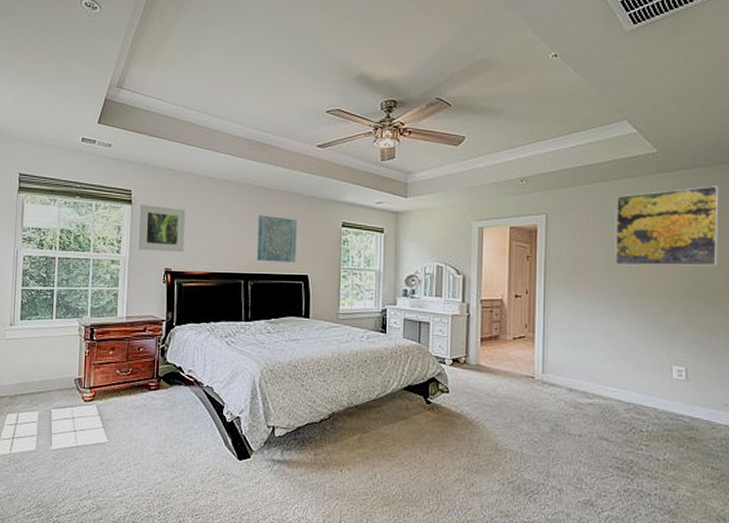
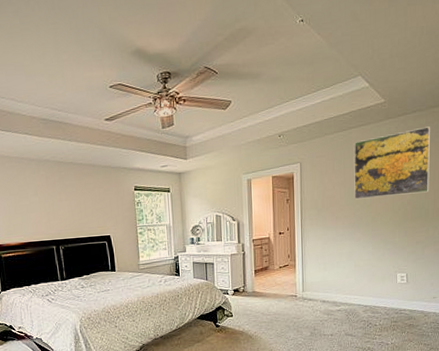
wall art: present [257,215,297,263] -> none [61,186,99,228]

